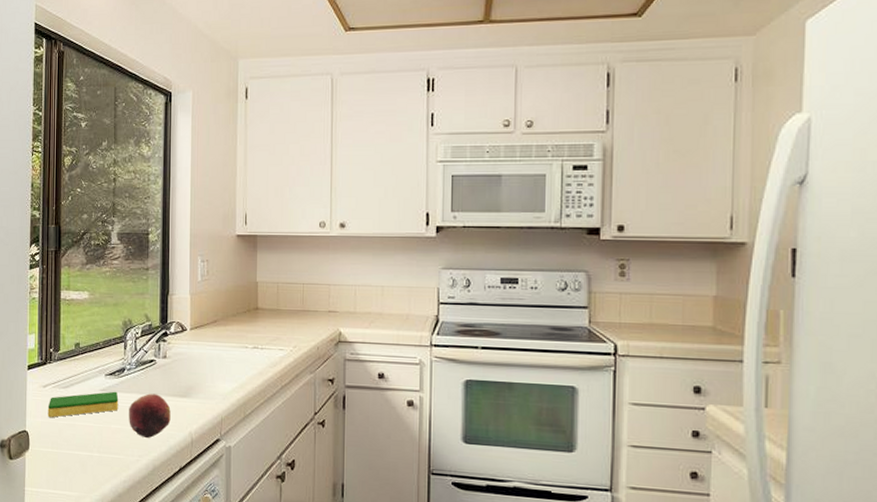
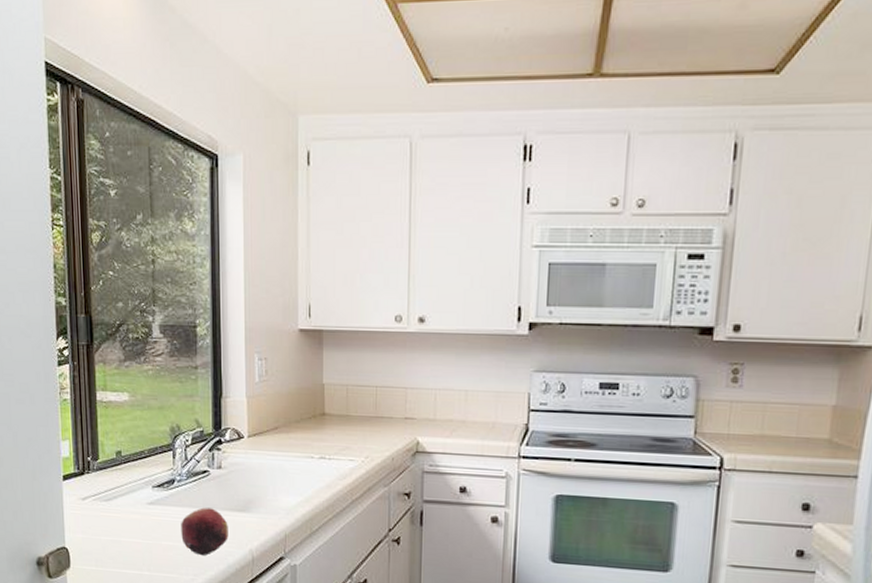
dish sponge: present [47,391,119,417] -> none [88,504,169,533]

